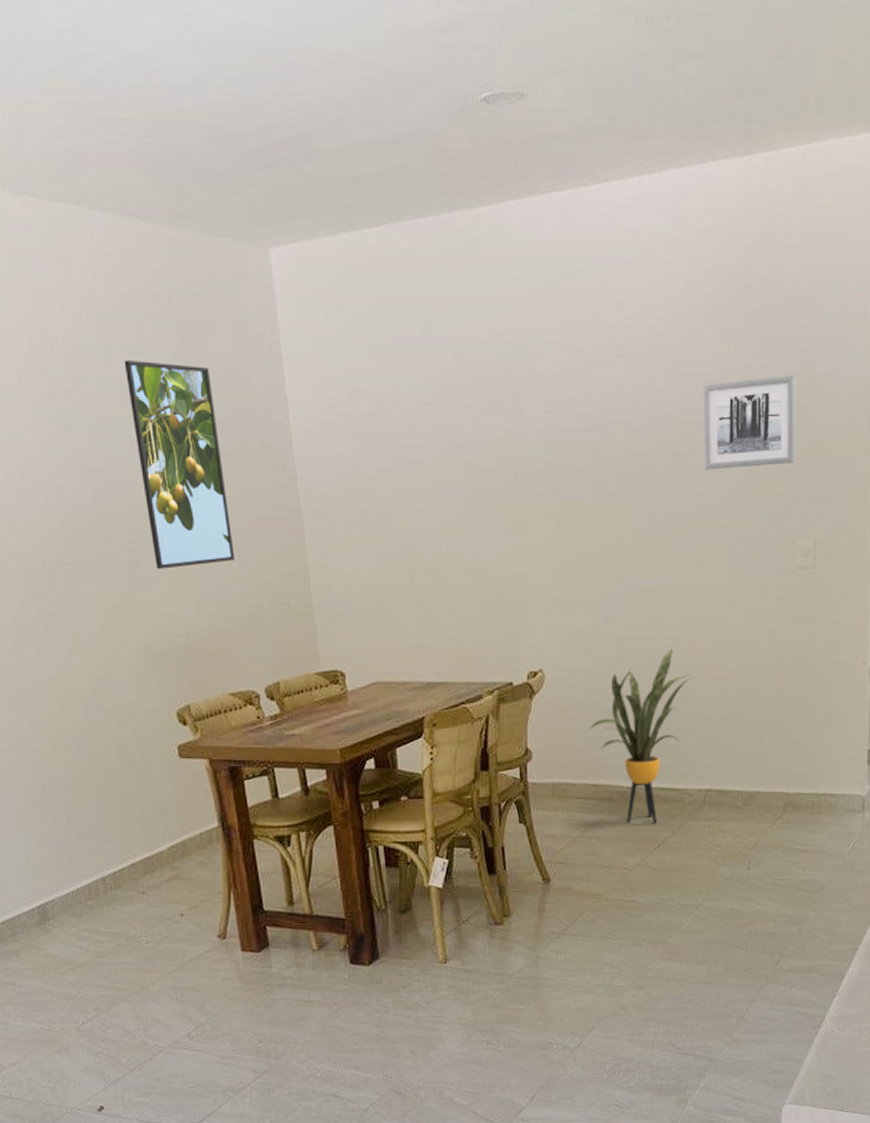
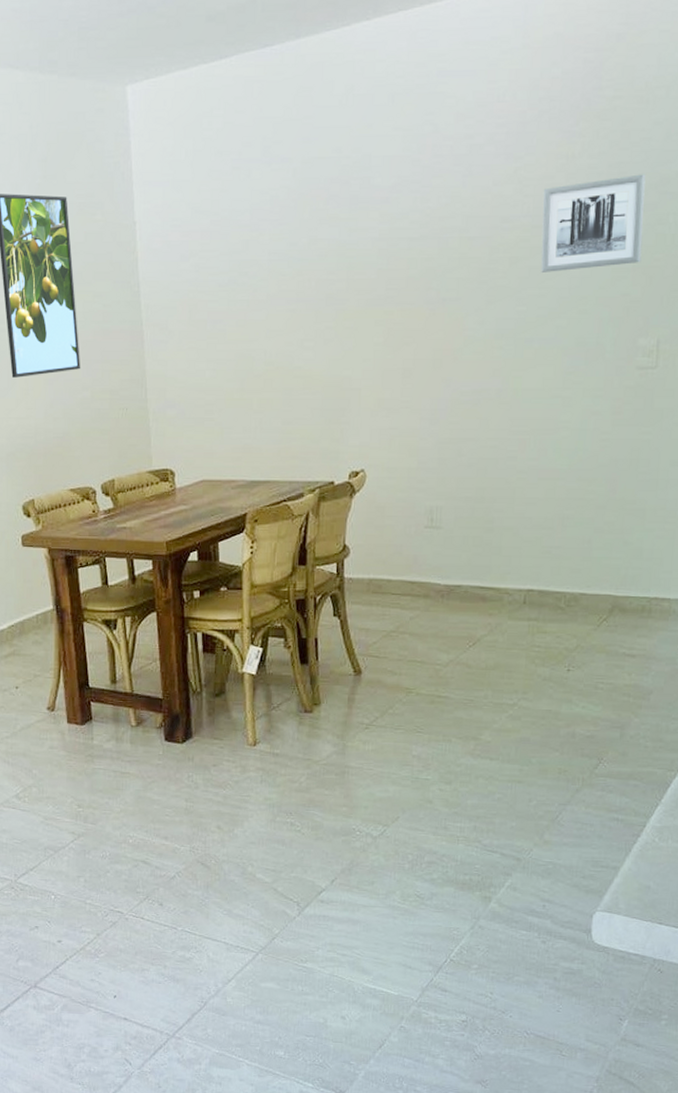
house plant: present [588,649,694,824] -> none [407,450,520,622]

